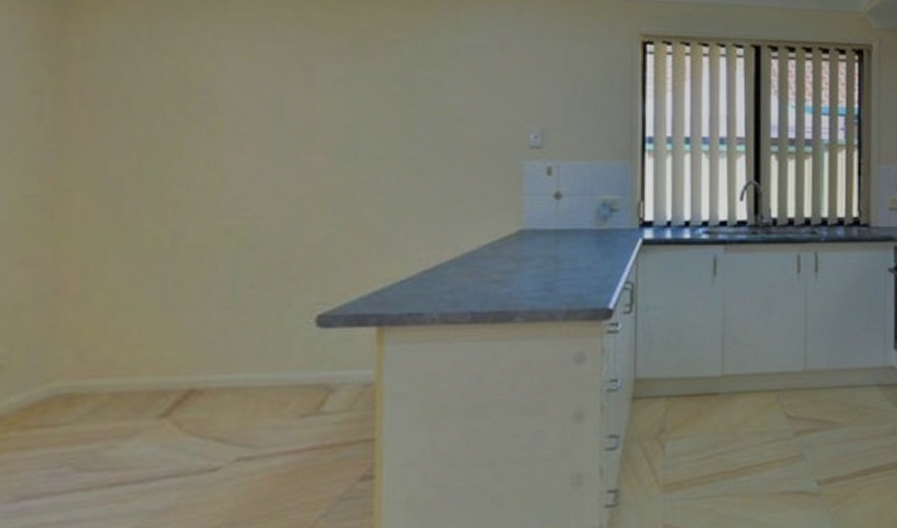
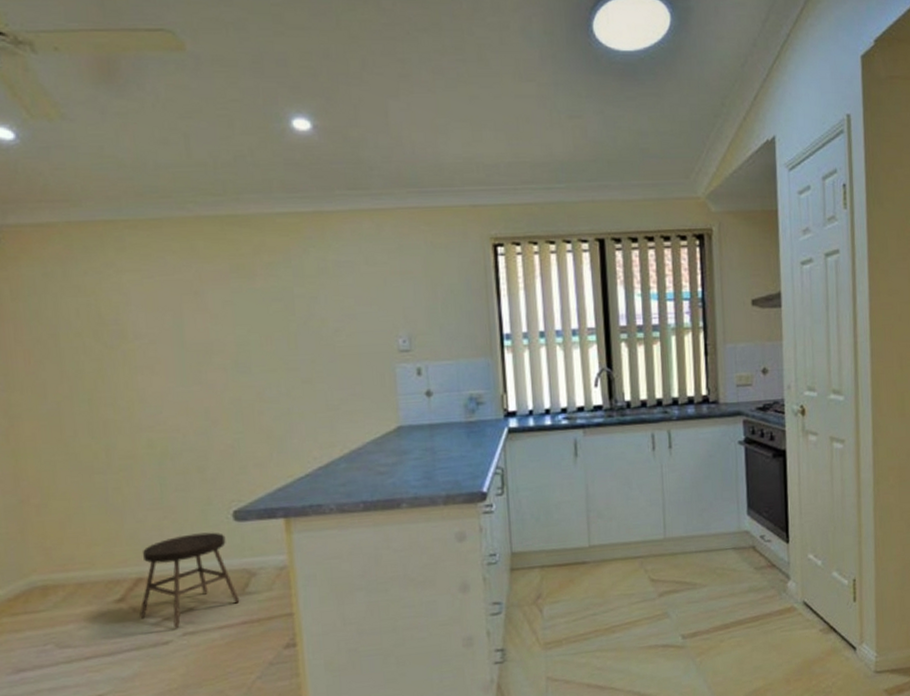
stool: none [186,338,312,453] -> present [140,532,240,629]

